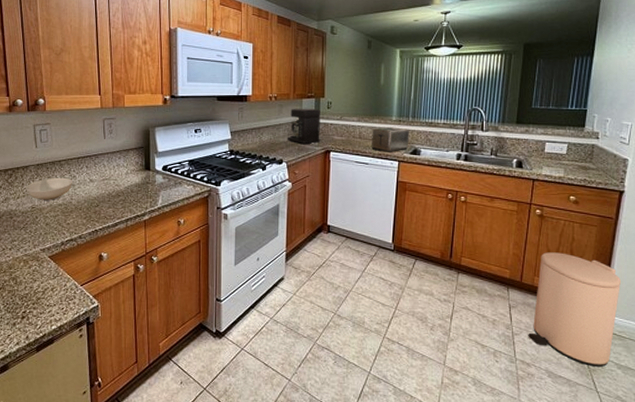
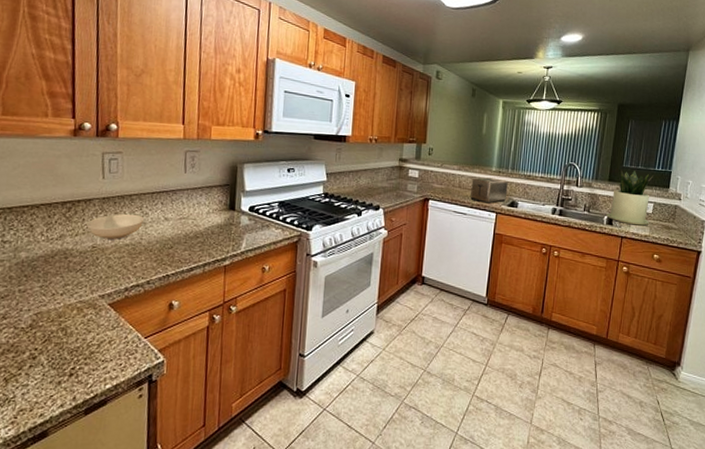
coffee maker: present [287,108,320,145] -> none [385,152,421,191]
planter: none [515,111,566,167] -> present [606,170,653,226]
pedal bin: present [528,252,622,367] -> none [611,309,697,423]

